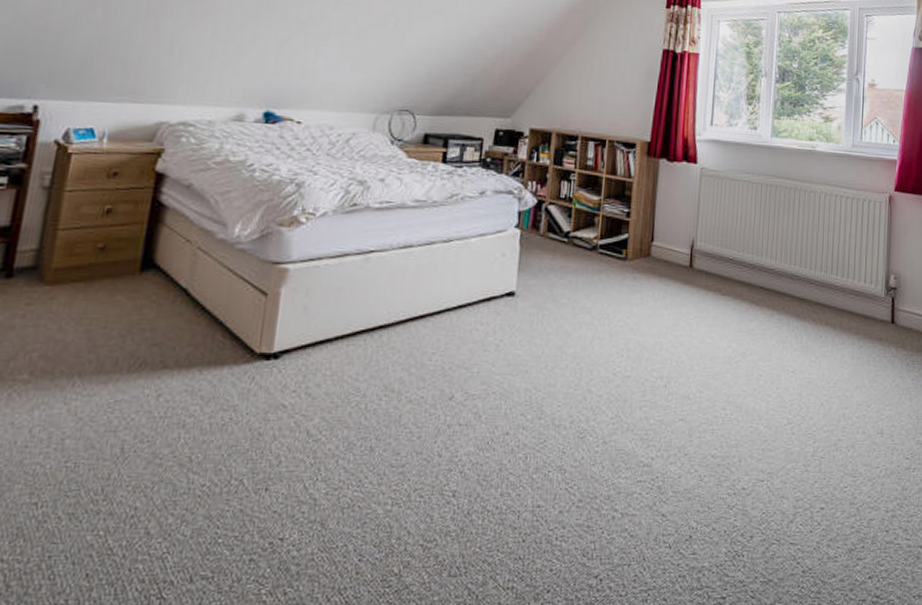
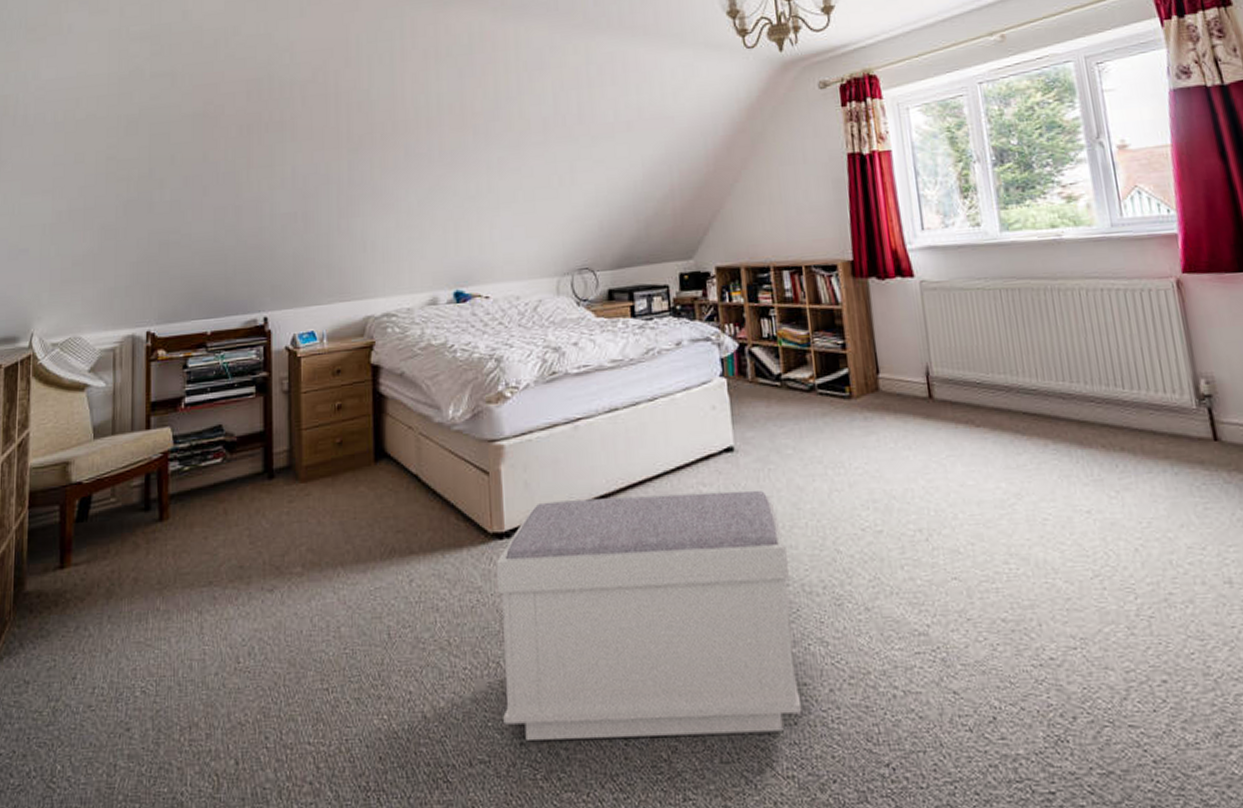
bench: none [235,327,545,556] -> present [497,490,803,740]

